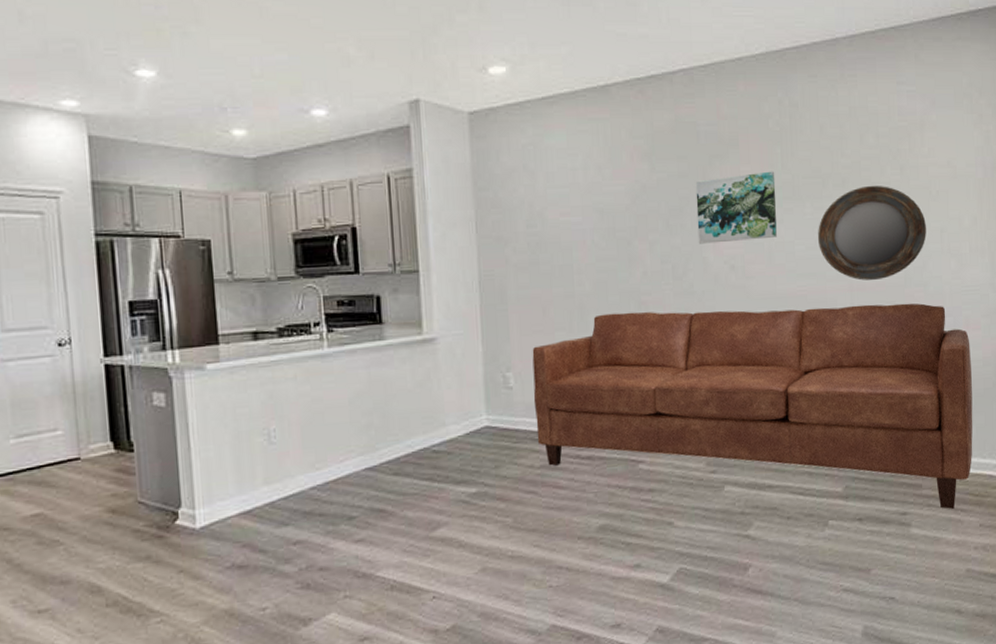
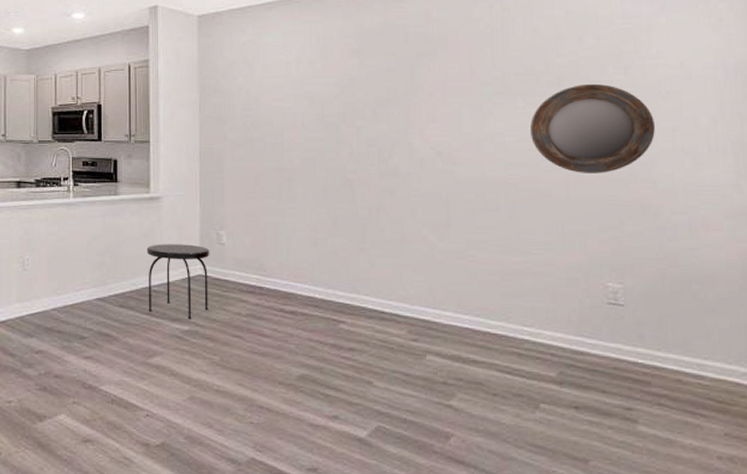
side table: none [422,391,497,479] -> present [146,244,210,319]
sofa: present [532,303,973,509] -> none [243,187,715,412]
wall art: present [695,171,777,244] -> none [403,68,486,131]

